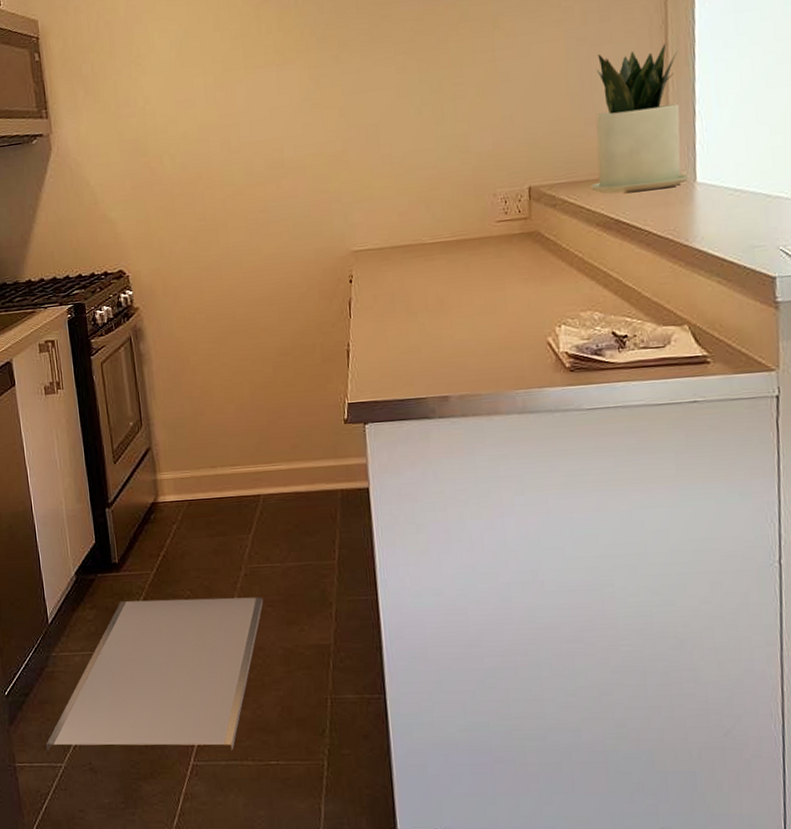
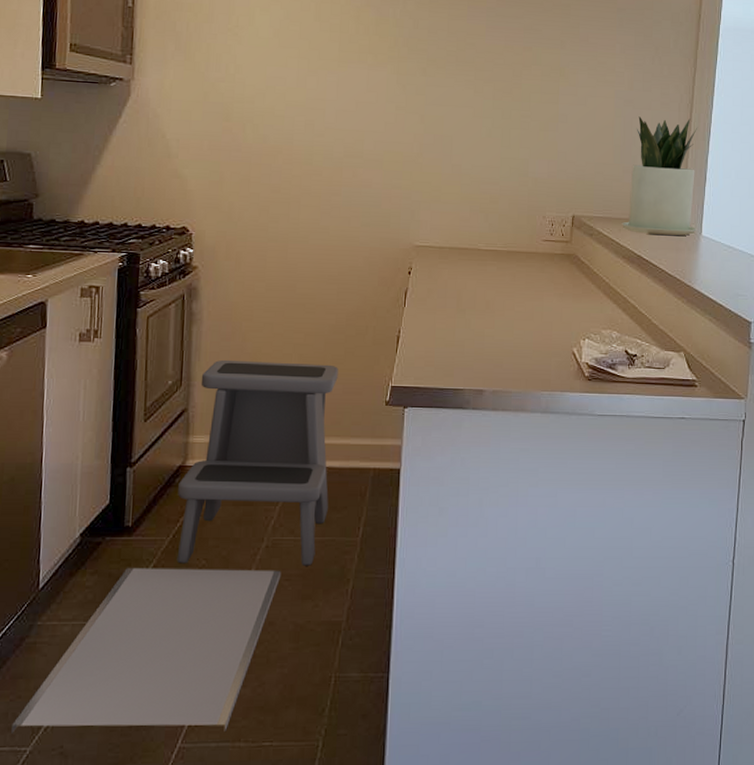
step stool: none [154,388,301,595] -> present [177,359,338,566]

